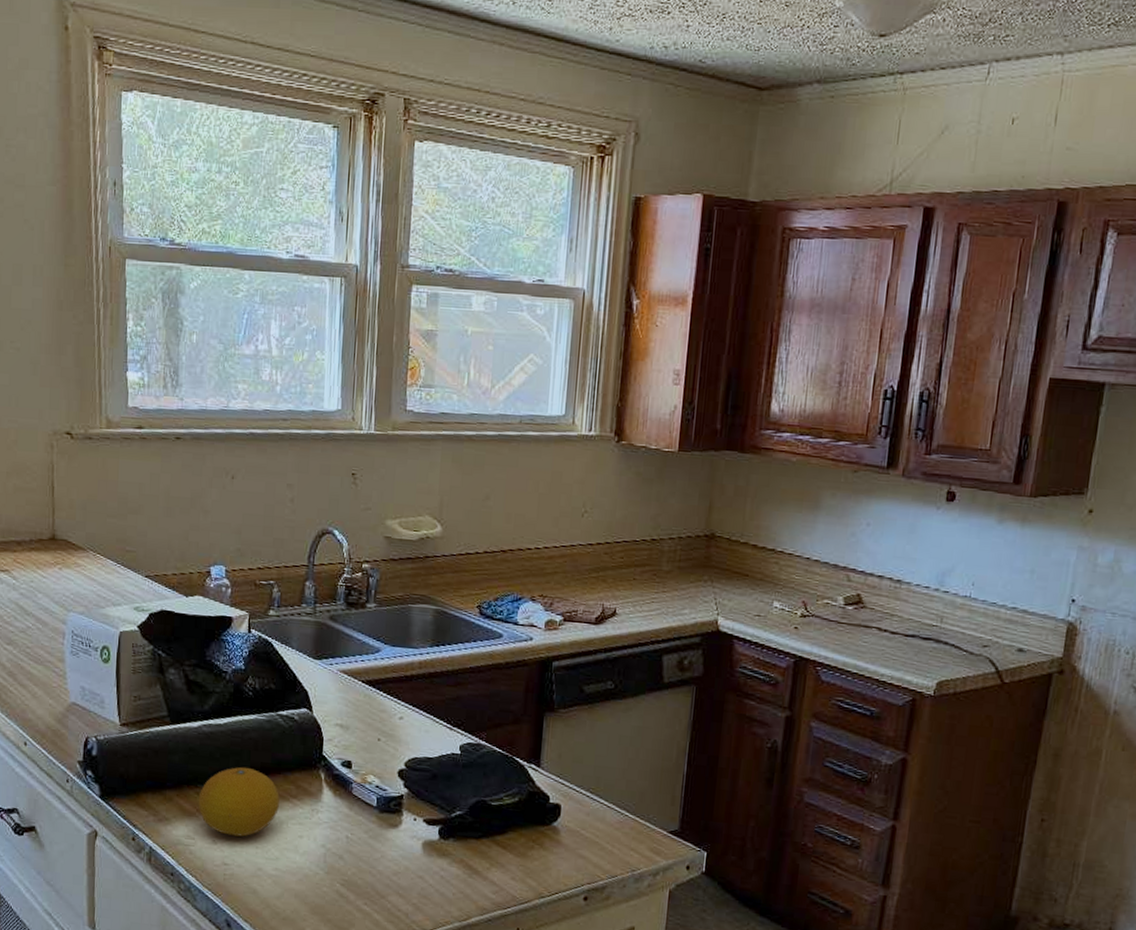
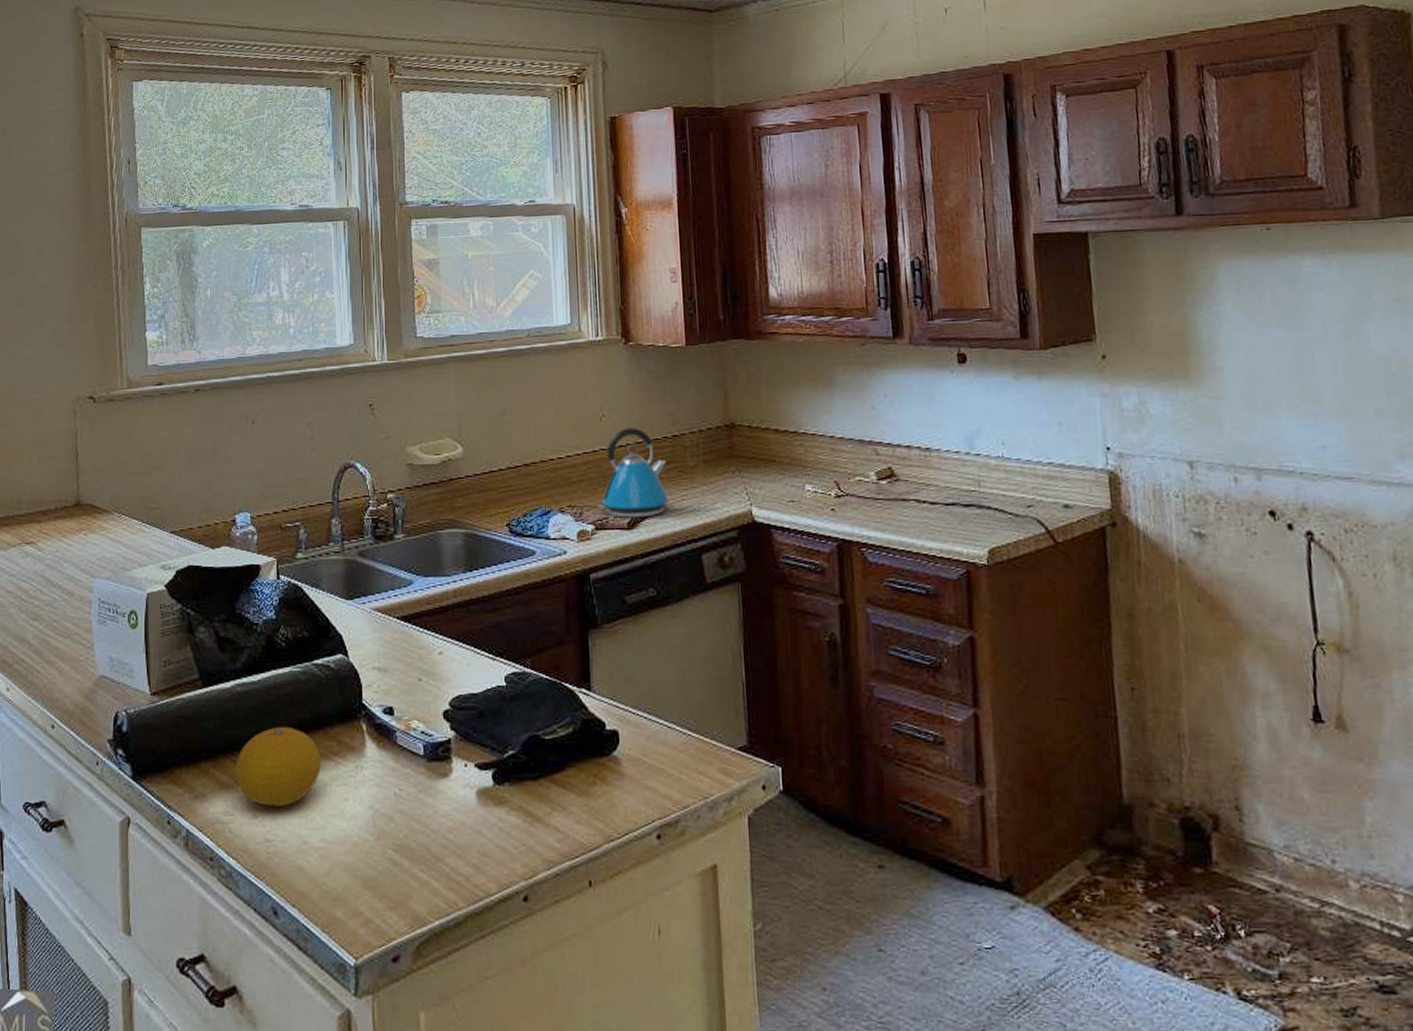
kettle: none [568,526,642,615] -> present [597,428,668,518]

